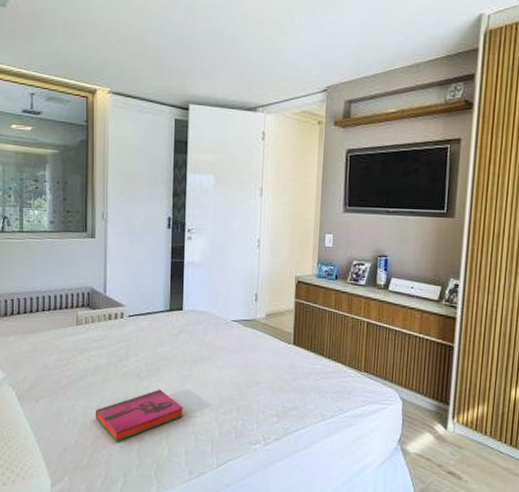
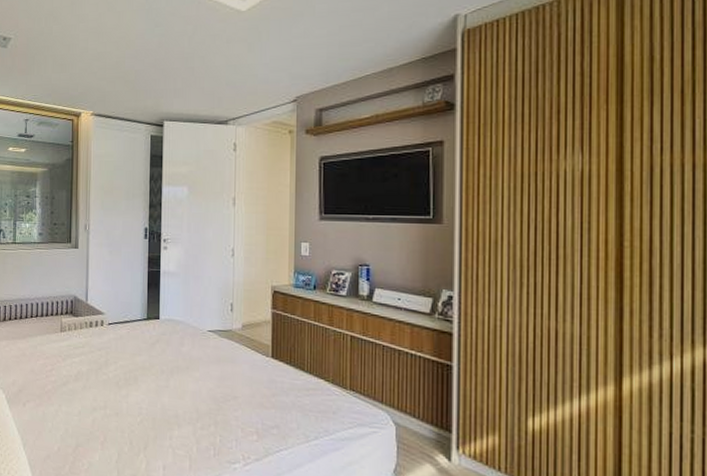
hardback book: present [96,389,184,442] -> none [77,398,161,451]

